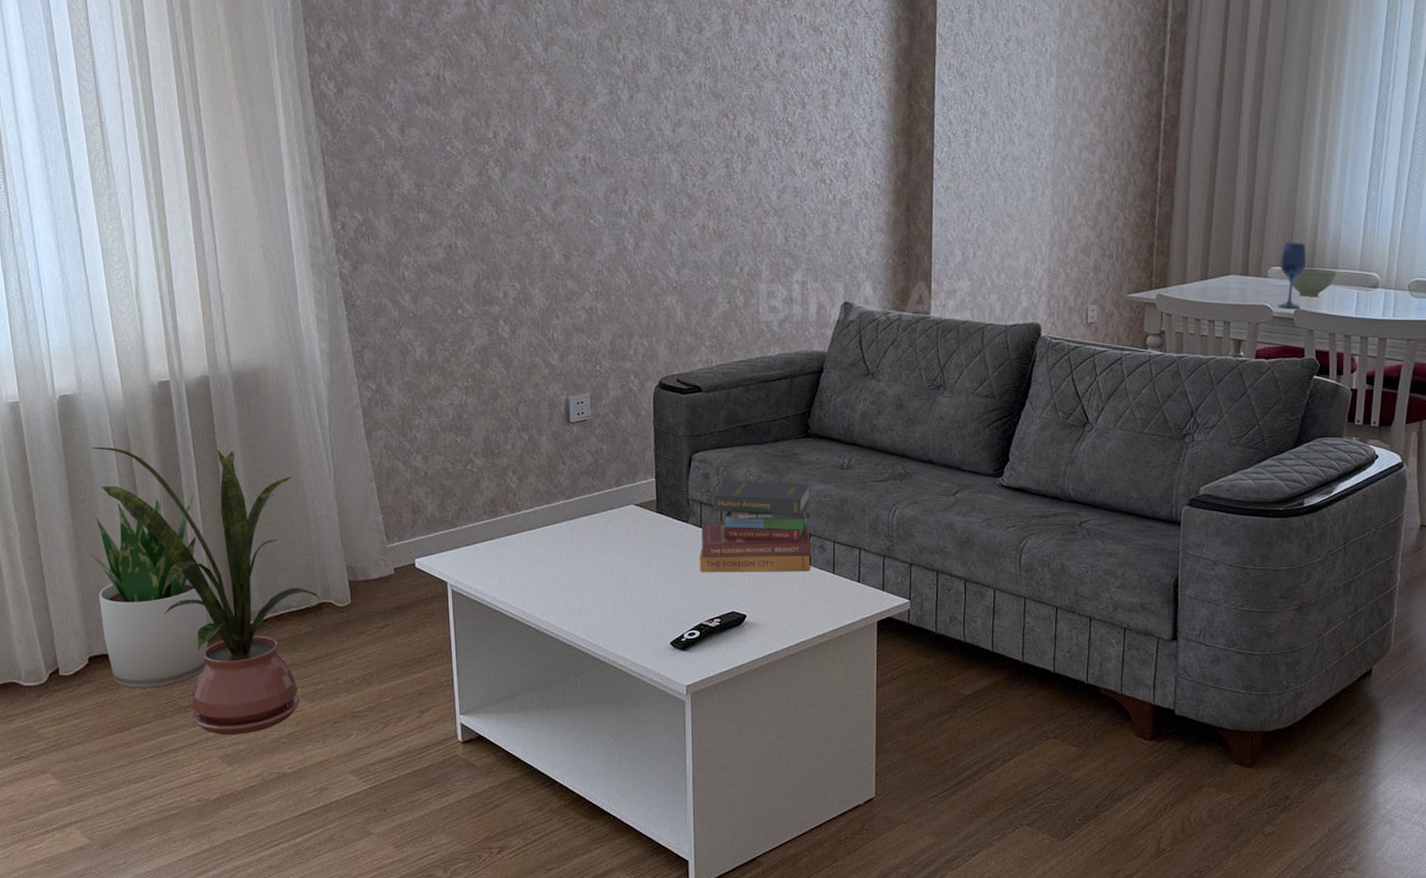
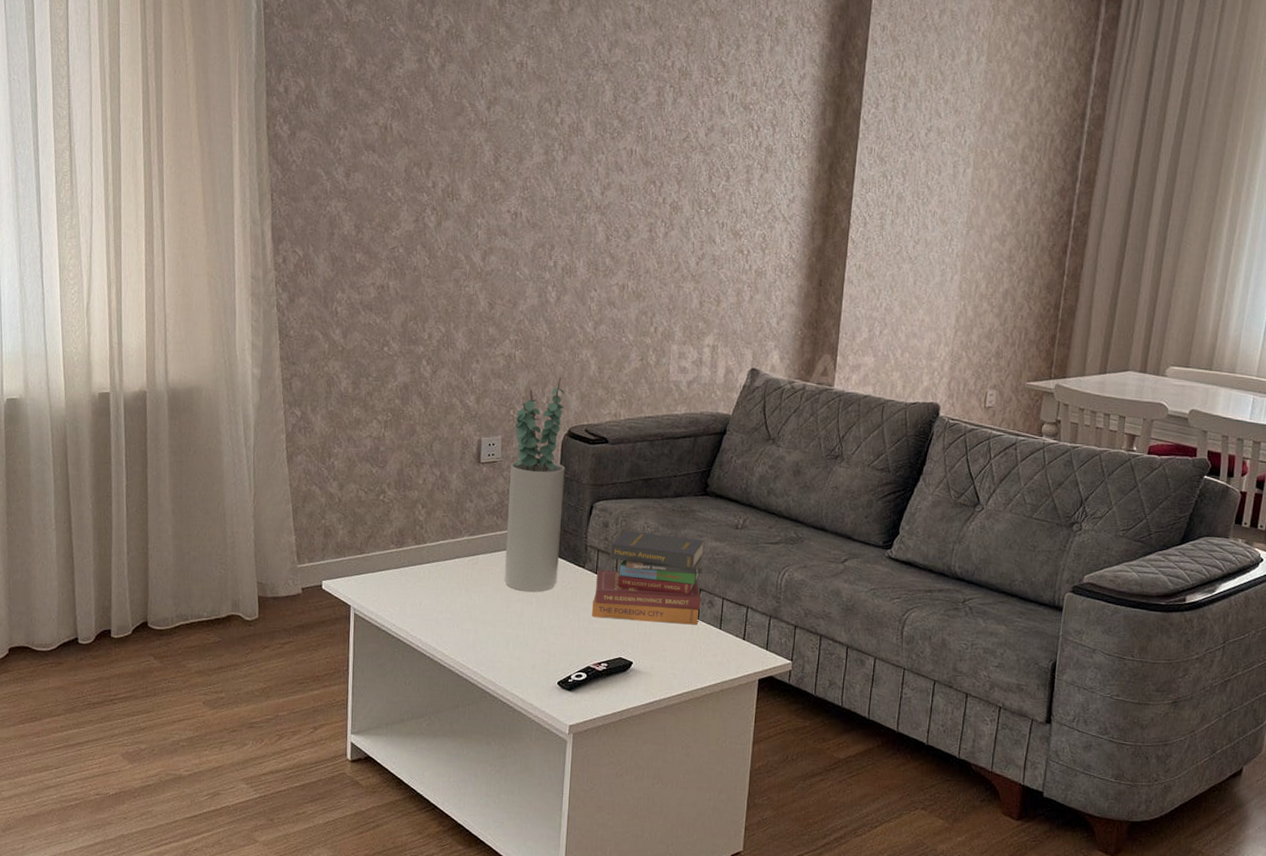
planter: present [90,492,208,688] -> none [20,499,123,683]
house plant: present [91,446,321,734] -> none [31,449,230,735]
vase: none [601,327,661,552] -> present [504,378,565,592]
wineglass: present [1278,243,1307,309] -> none [1173,344,1206,409]
bowl: present [1287,267,1338,297] -> none [1184,369,1235,399]

